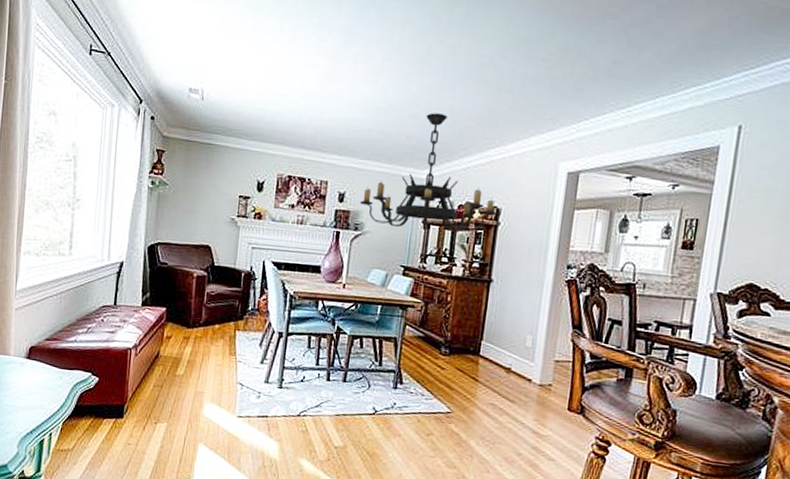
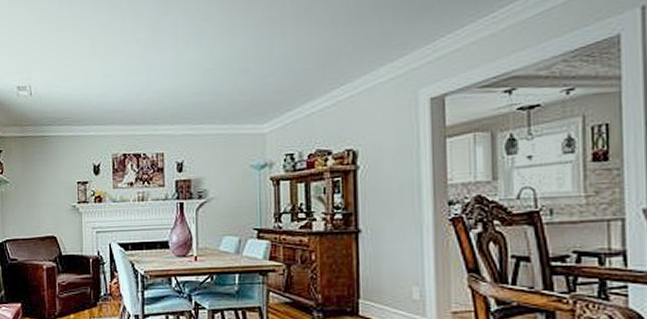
chandelier: present [360,113,496,233] -> none [200,62,352,189]

